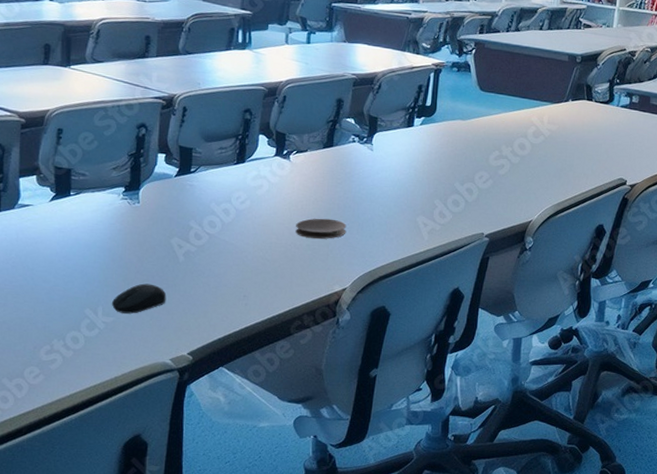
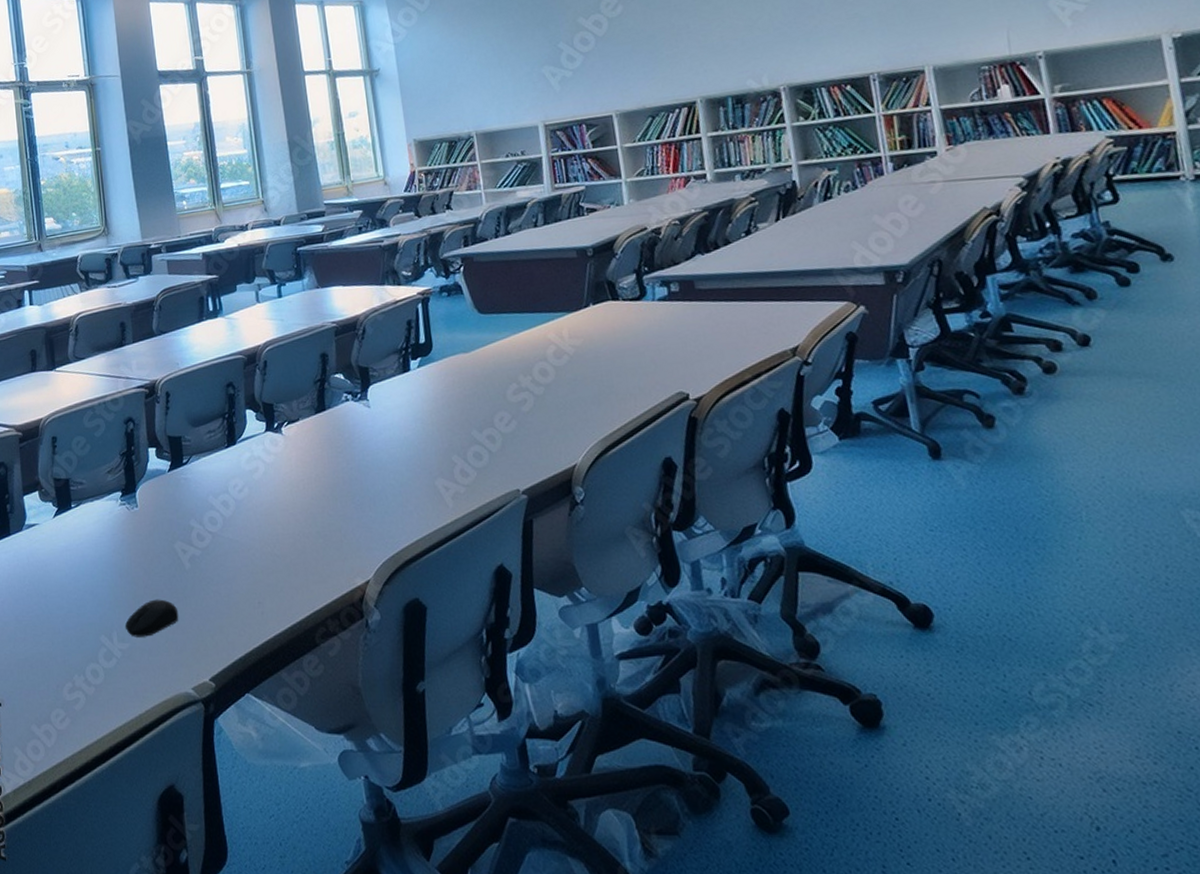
coaster: present [295,218,347,239] -> none [301,496,358,524]

